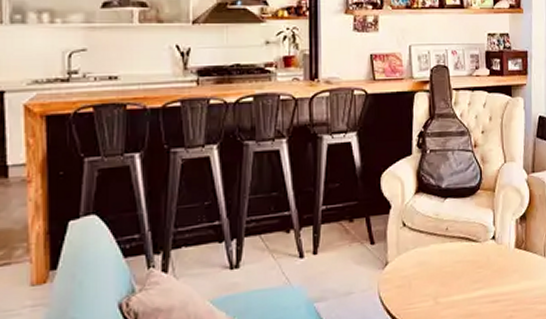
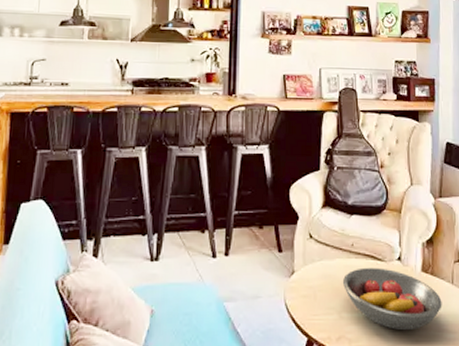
fruit bowl: none [438,249,535,308] -> present [343,267,442,330]

